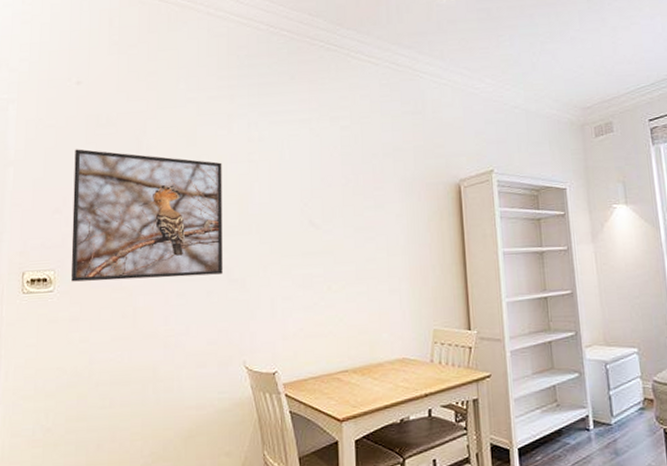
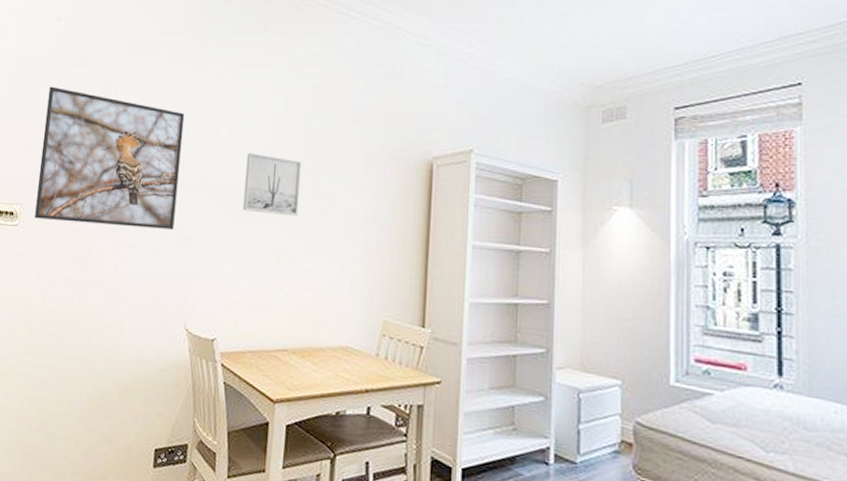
wall art: none [289,192,344,248] -> present [242,152,302,217]

